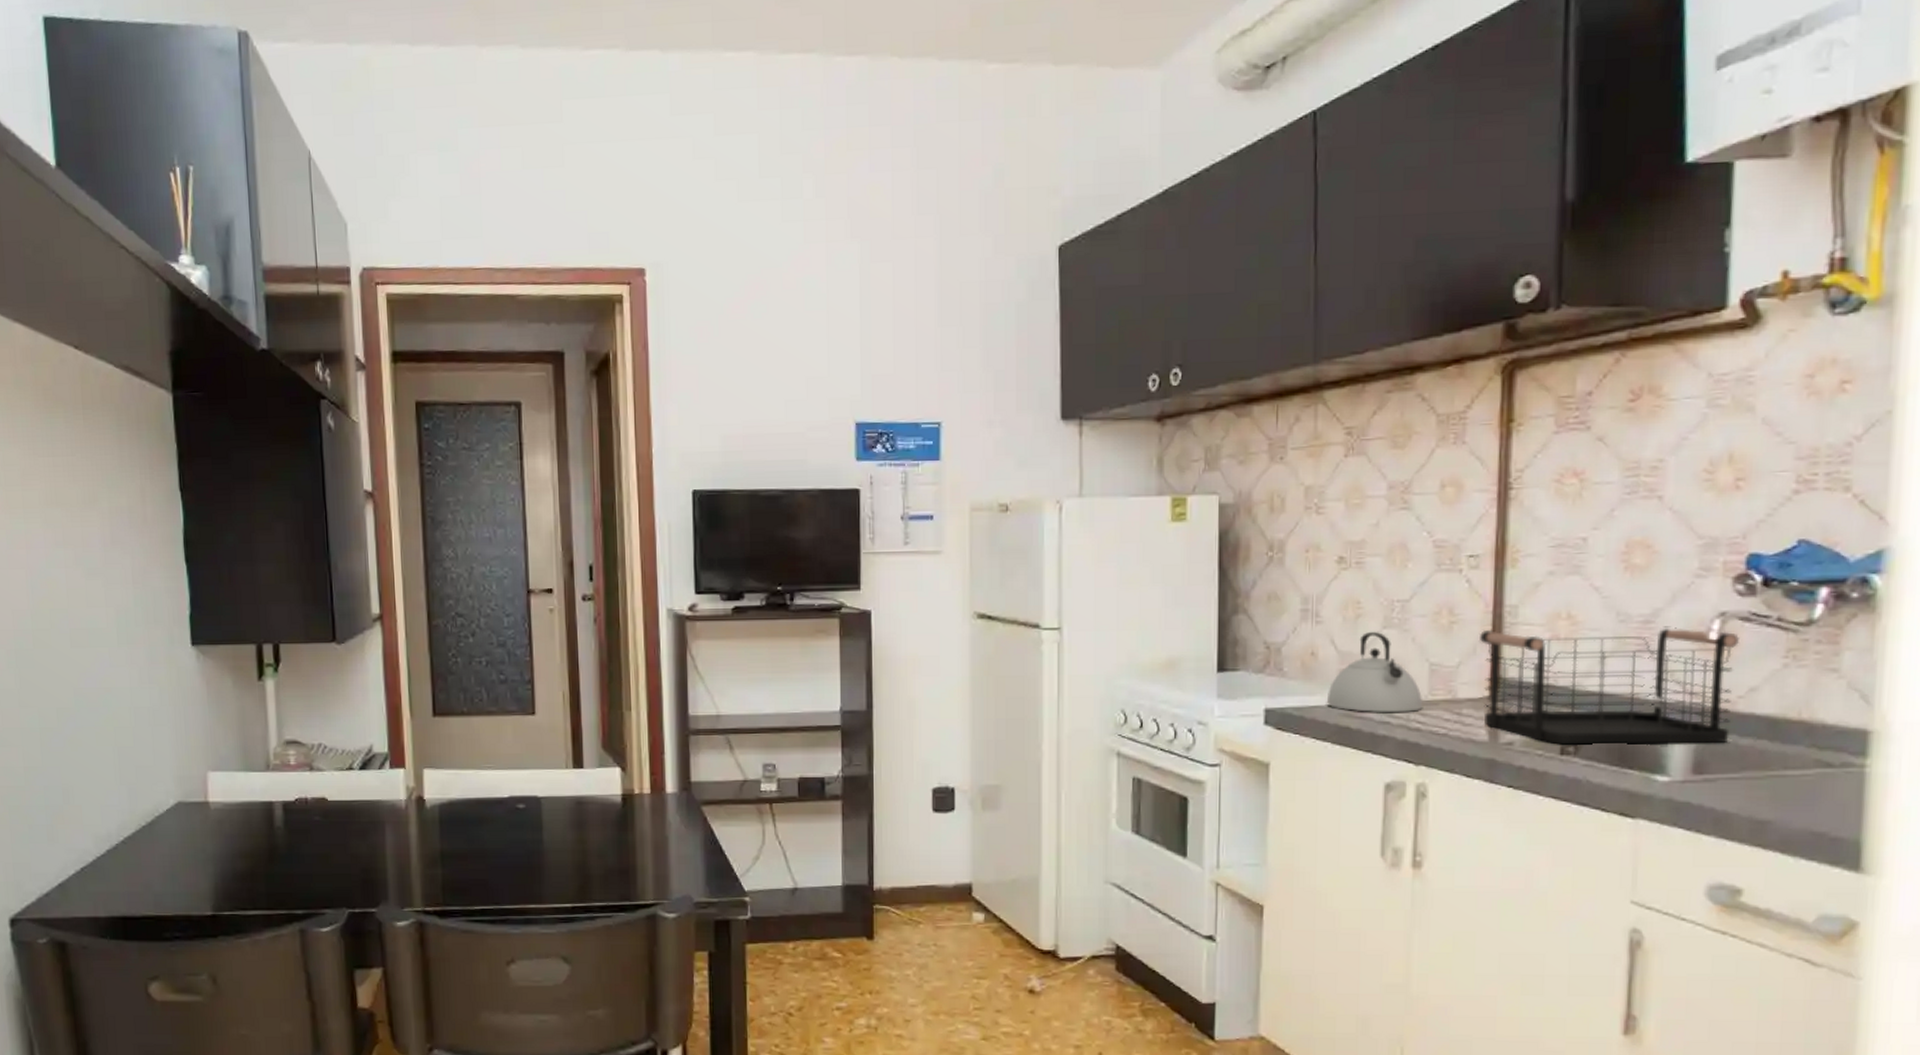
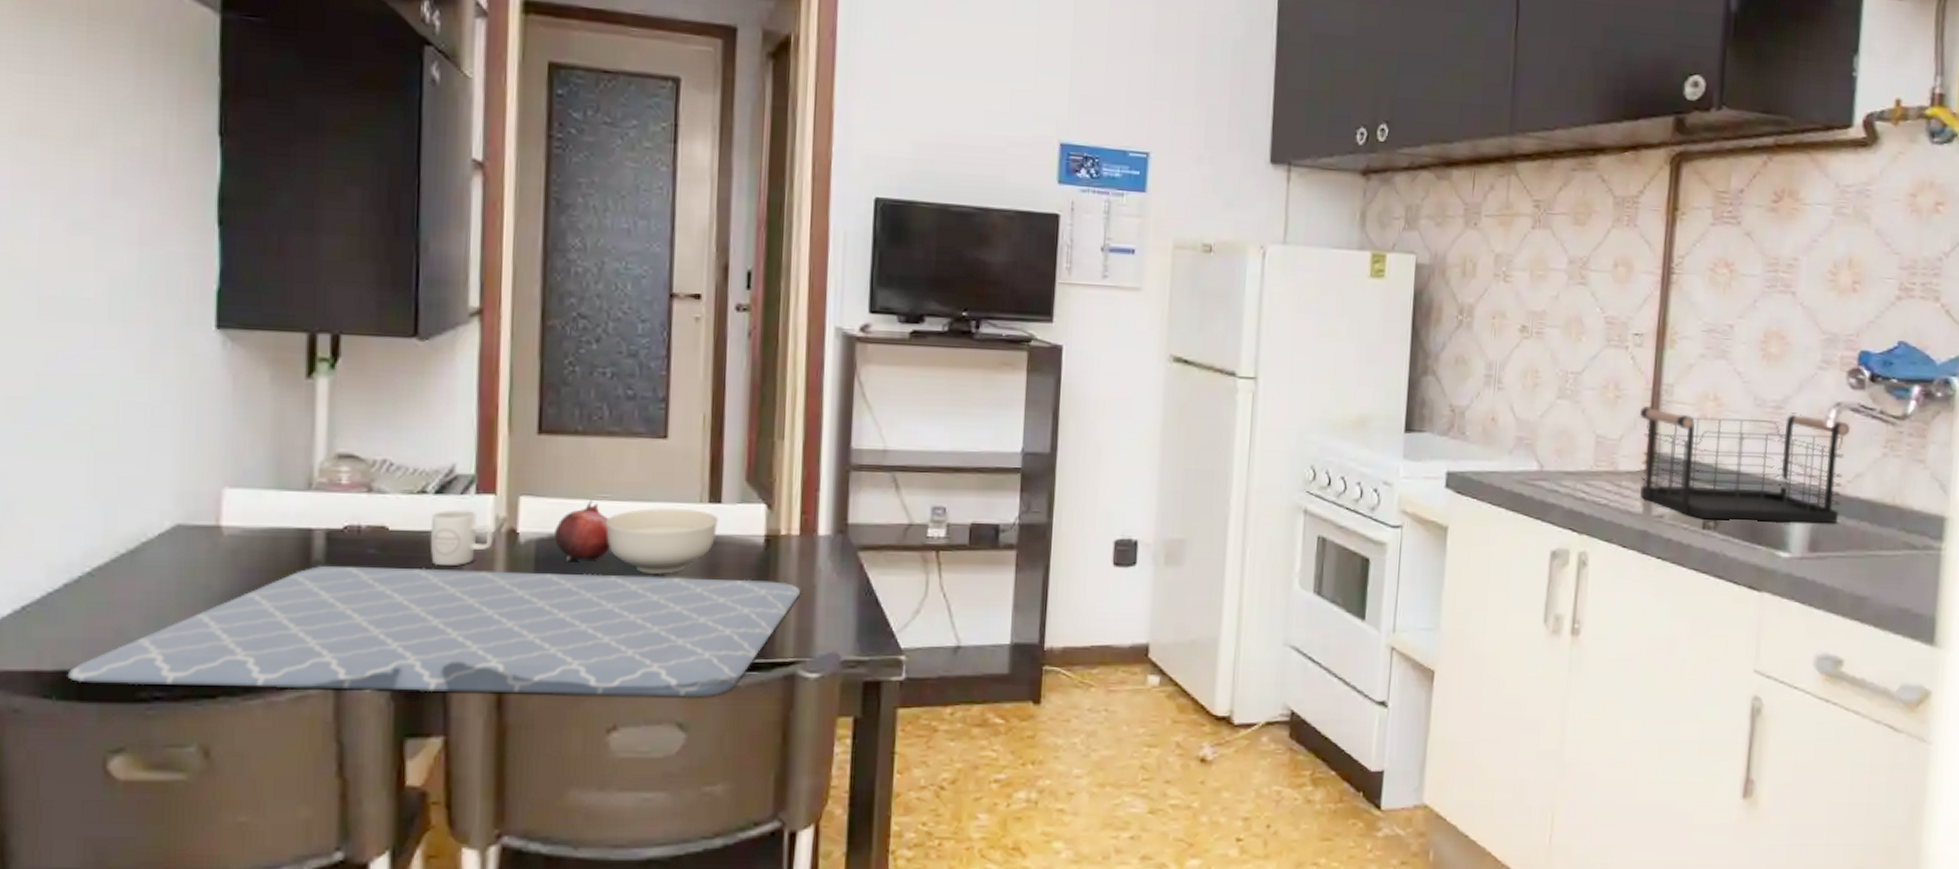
placemat: none [115,830,656,936] -> present [67,565,801,699]
mug: none [358,782,406,829] -> present [429,509,494,567]
fruit: none [453,770,497,823] -> present [554,500,610,562]
bowl: none [491,773,583,830] -> present [605,507,719,574]
kettle: present [1326,631,1423,713] -> none [1503,400,1589,482]

